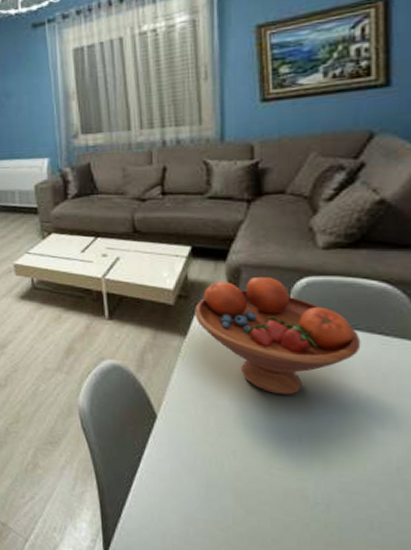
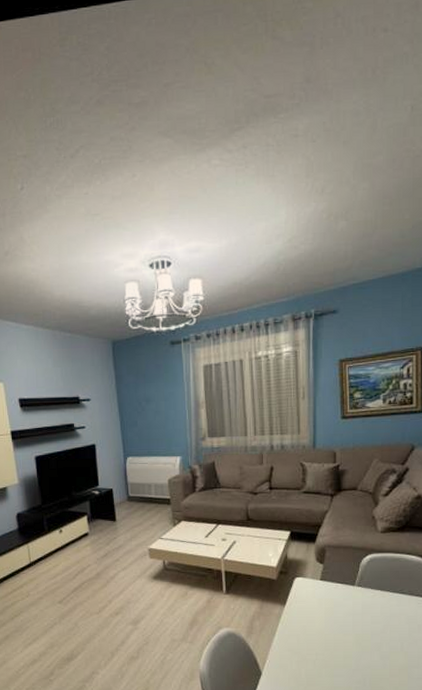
fruit bowl: present [195,276,361,396] -> none [292,554,405,648]

